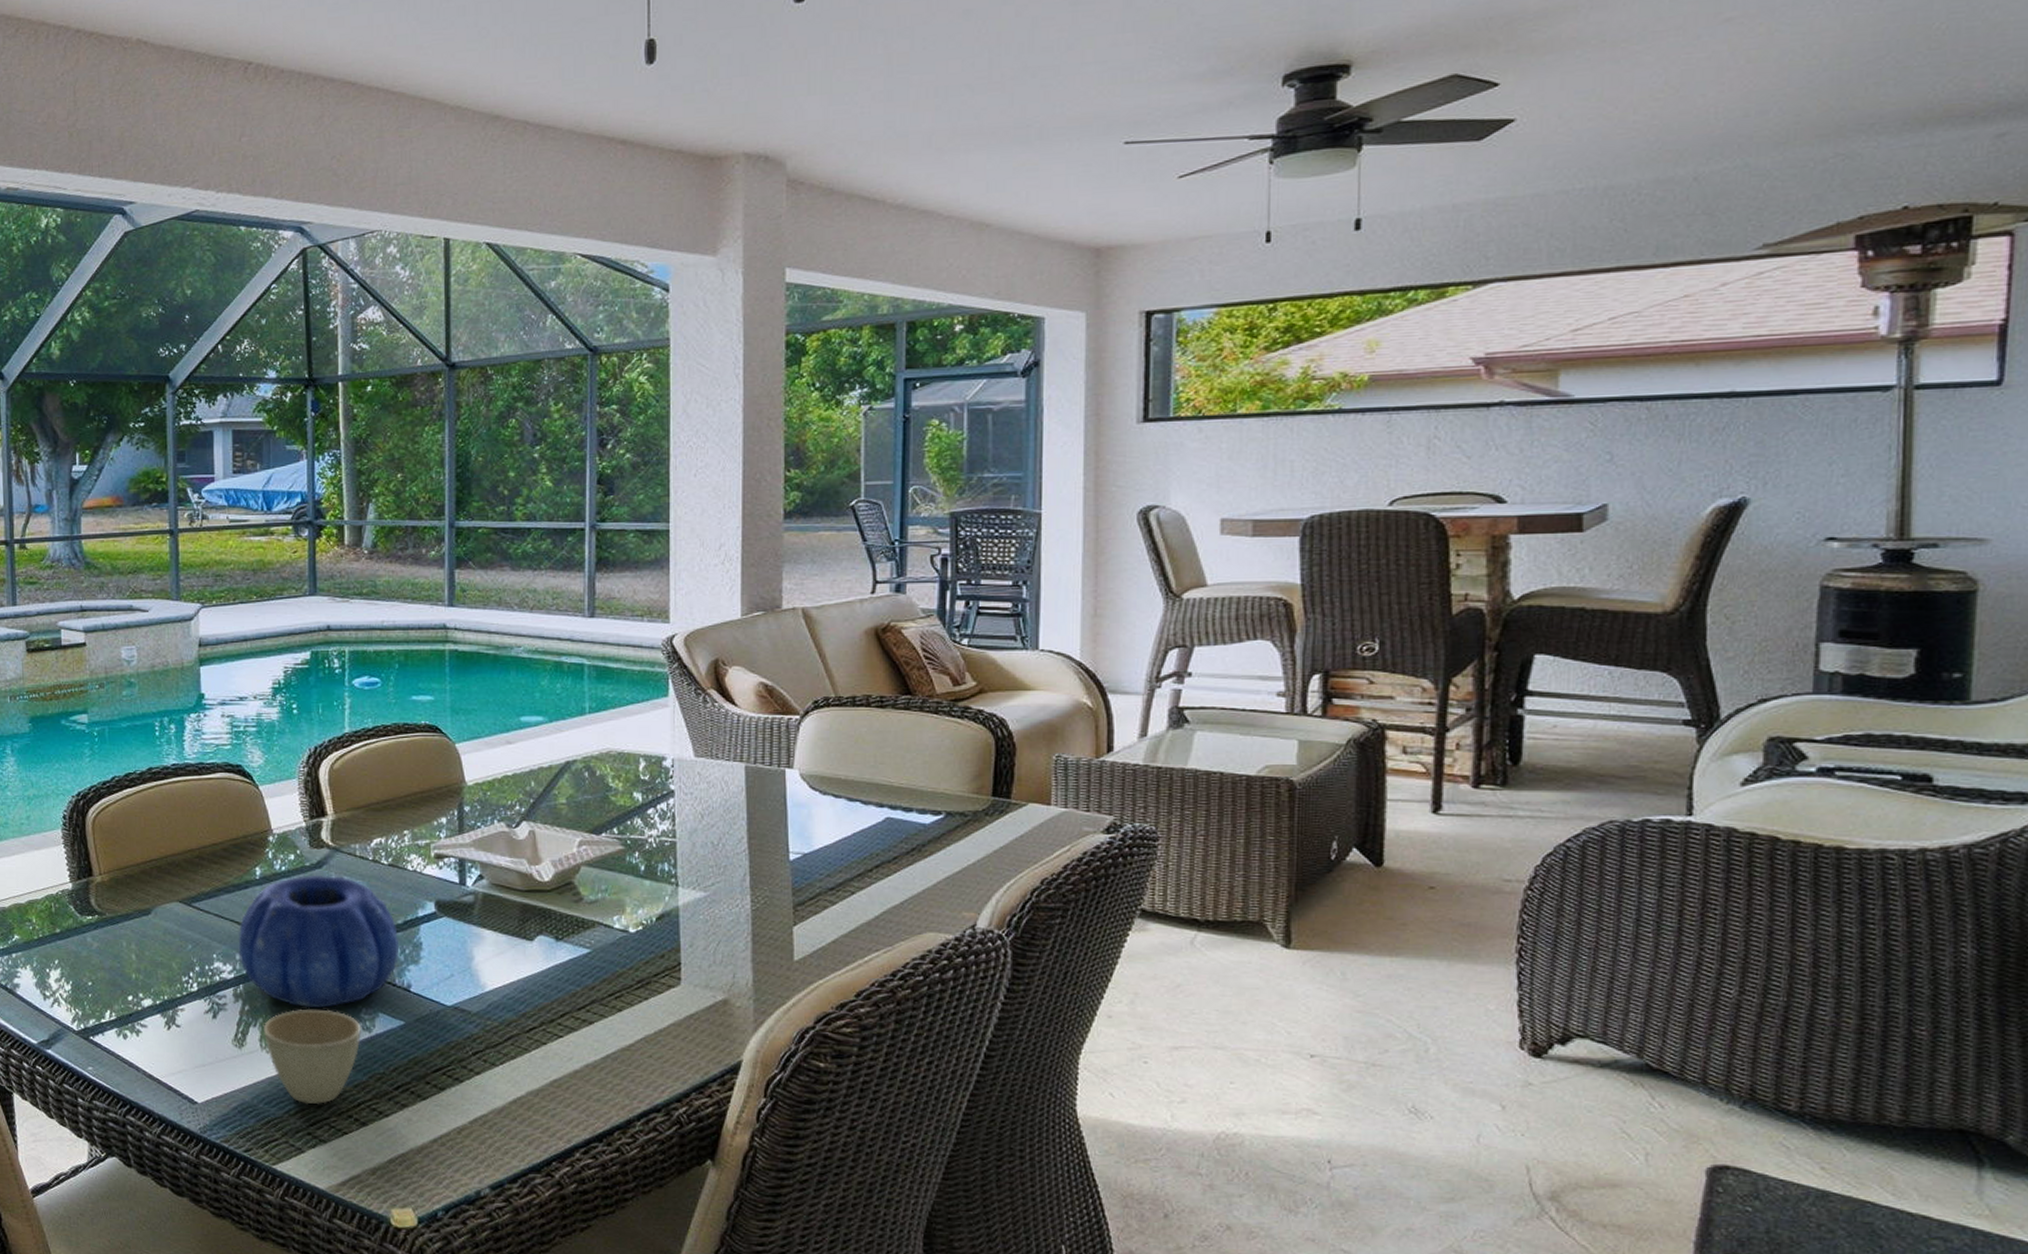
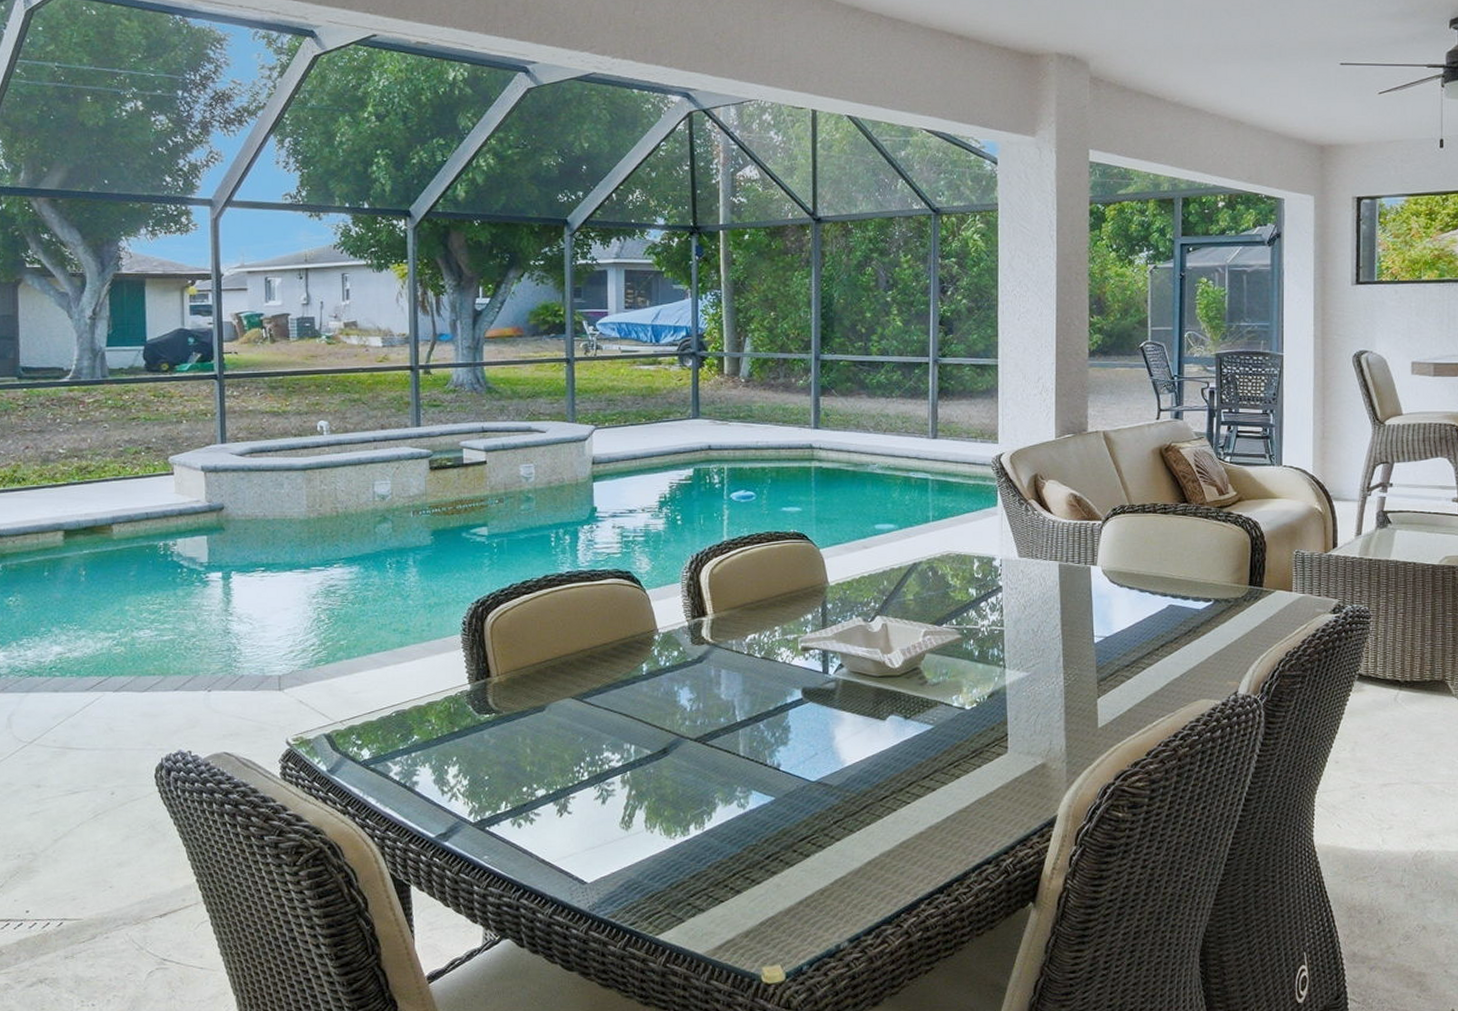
decorative bowl: present [238,876,399,1009] -> none [626,670,770,790]
cup: present [263,1009,362,1105] -> none [648,790,737,878]

